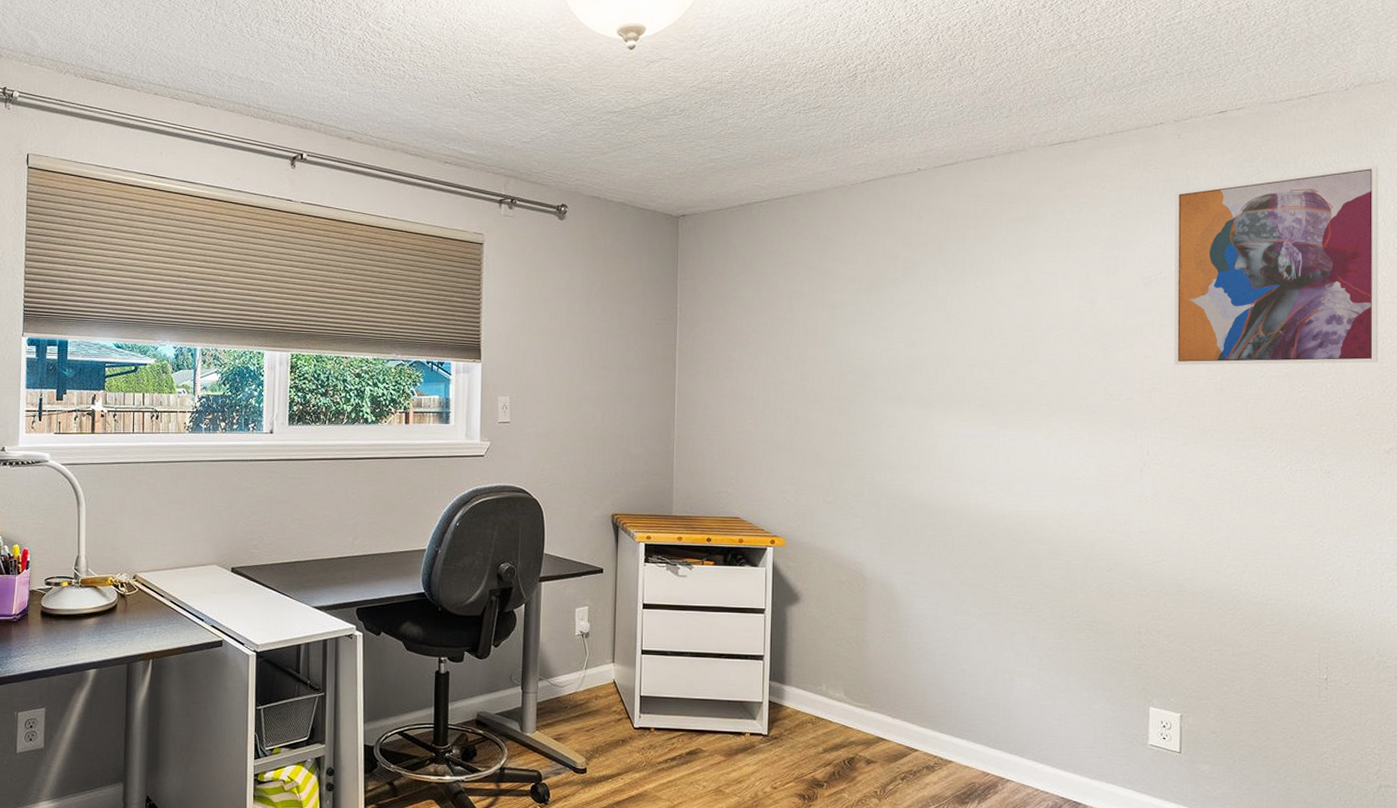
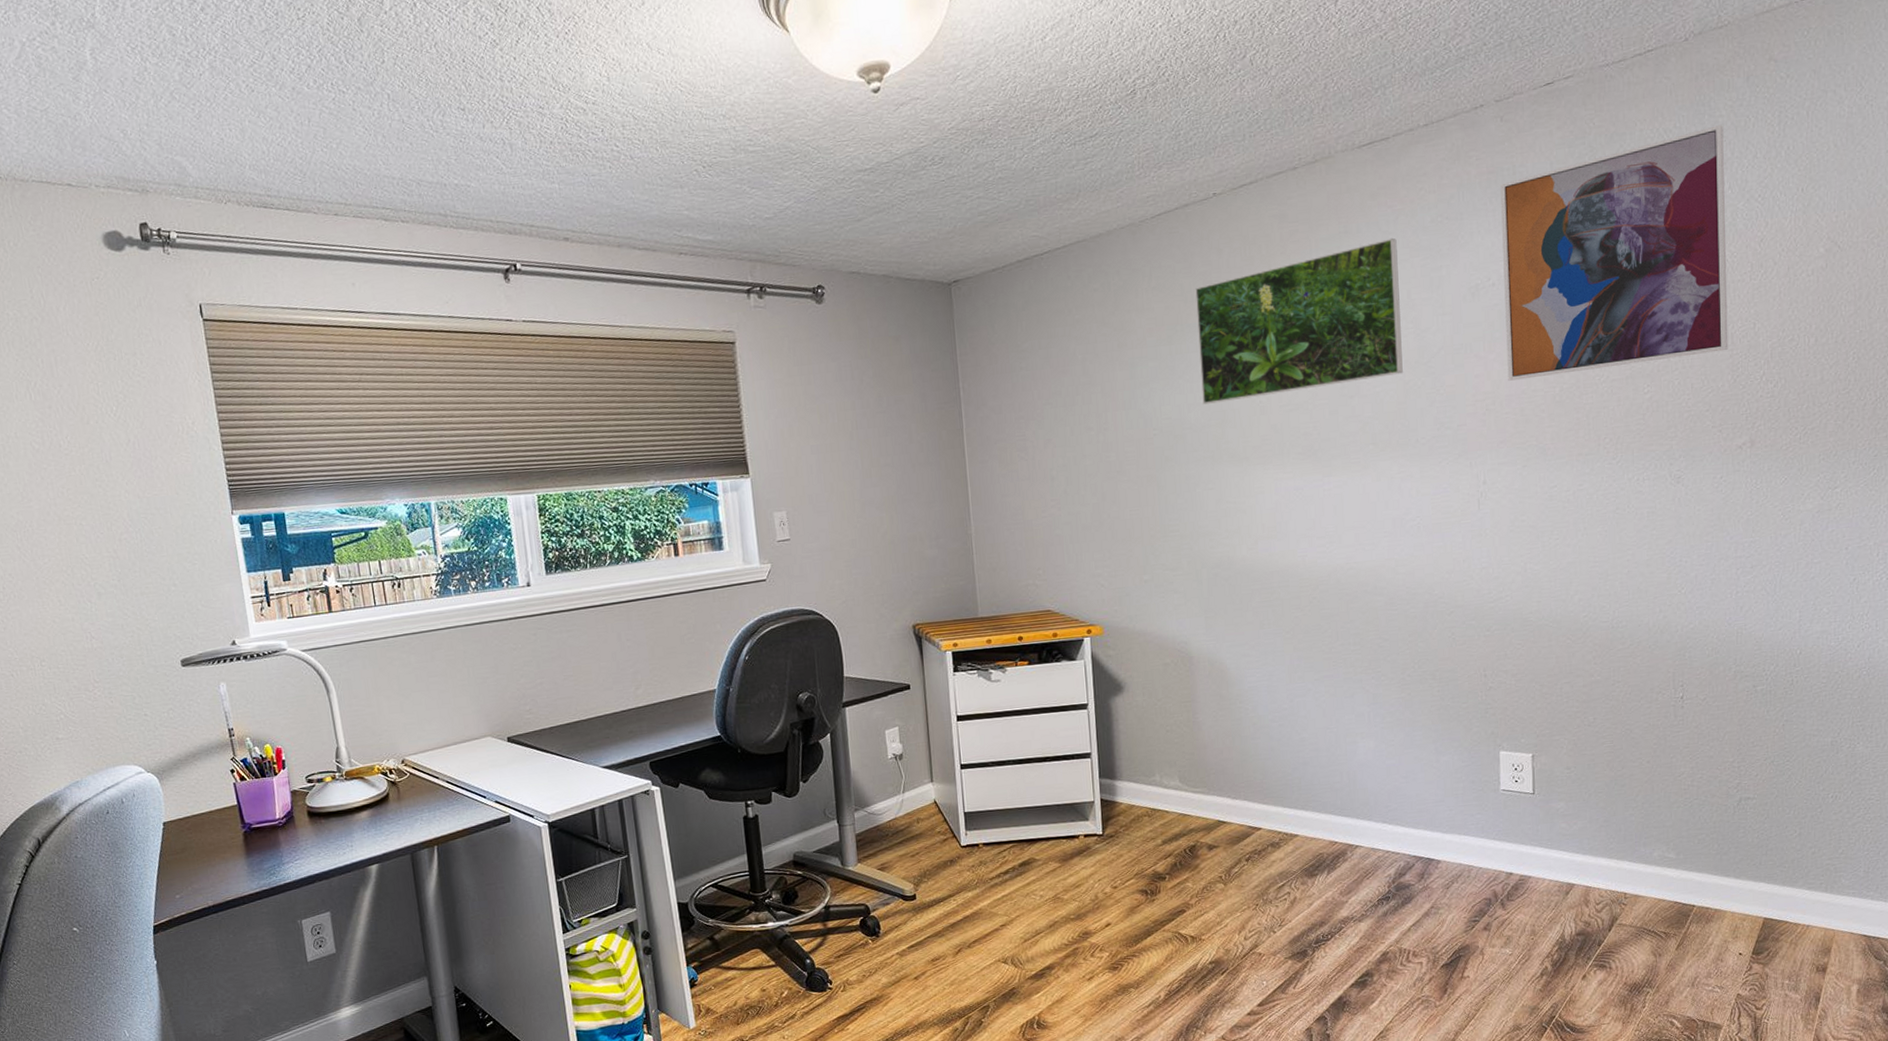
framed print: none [894,226,1079,351] -> present [1195,237,1403,405]

